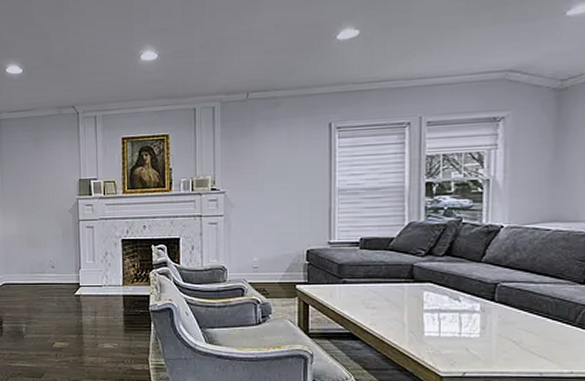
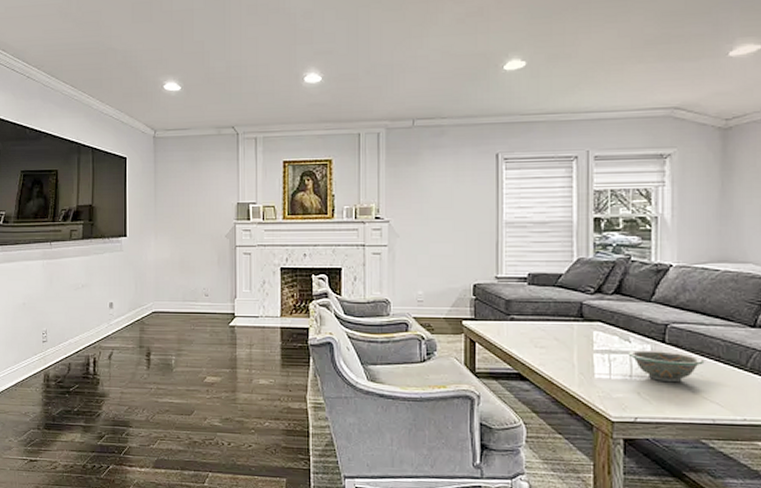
decorative bowl: none [457,309,534,339] -> present [628,350,705,383]

